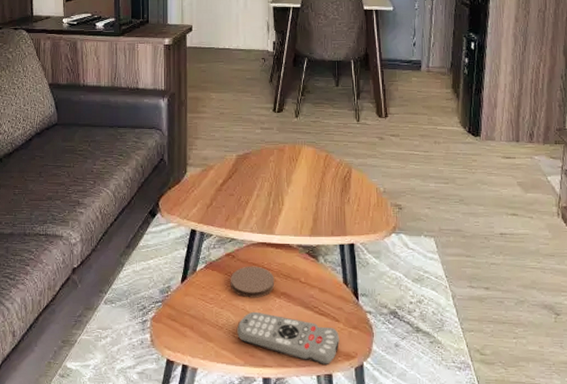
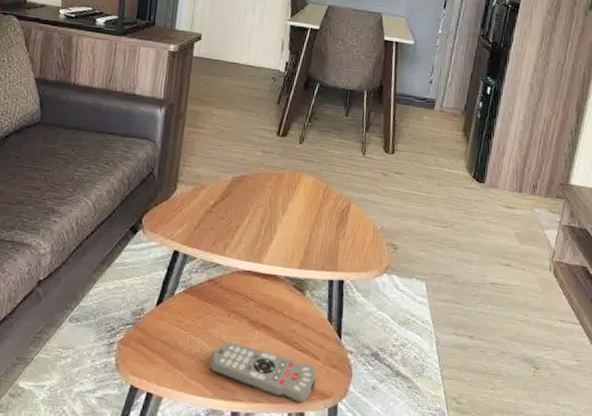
coaster: present [230,266,275,298] -> none [208,294,257,329]

